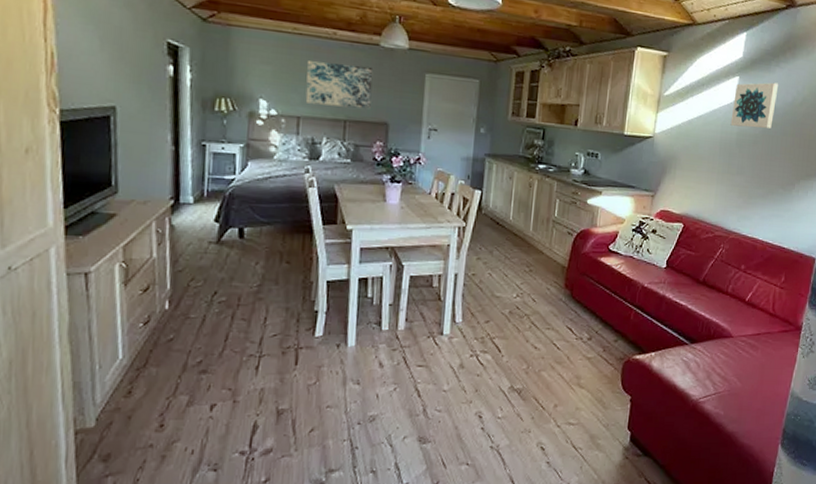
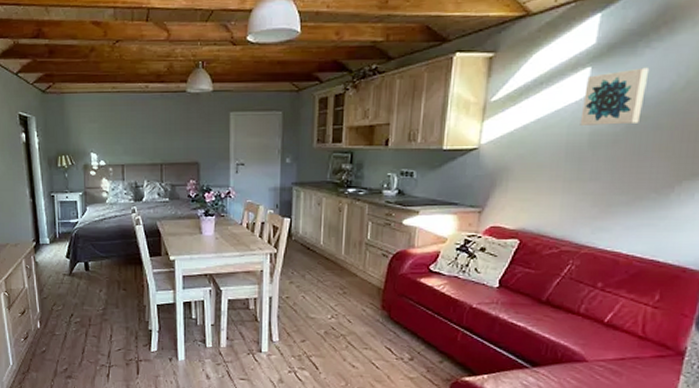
wall art: present [305,61,373,109] -> none [125,112,183,152]

